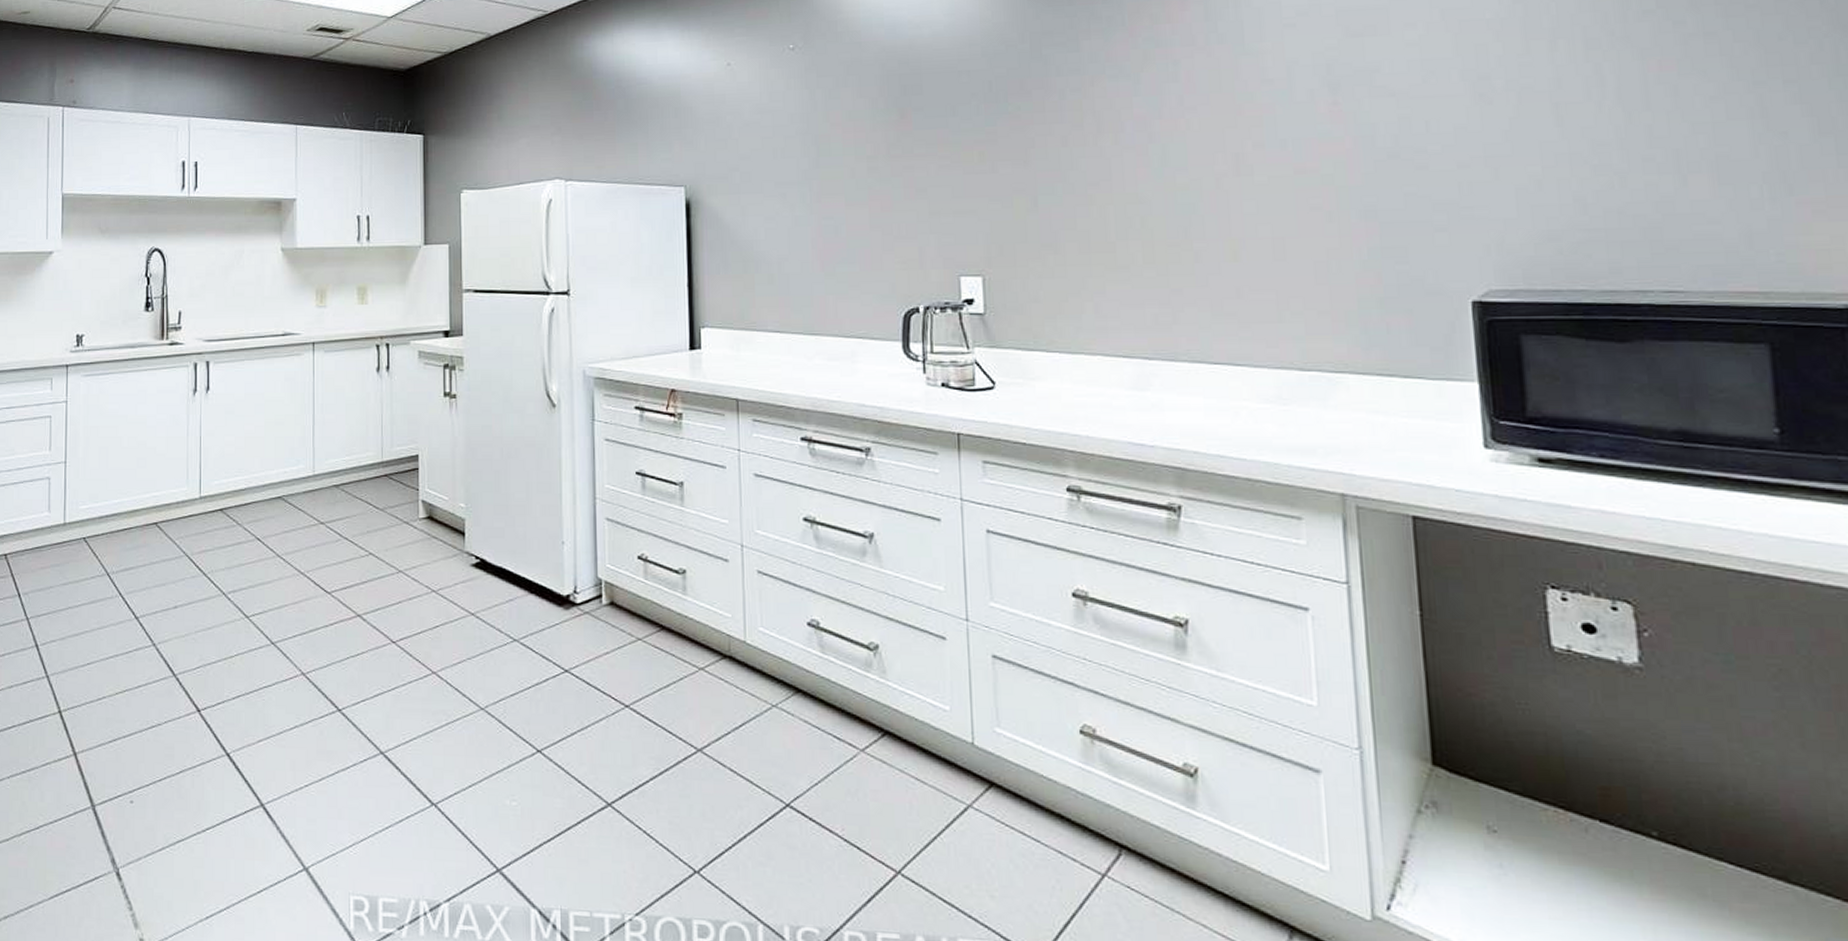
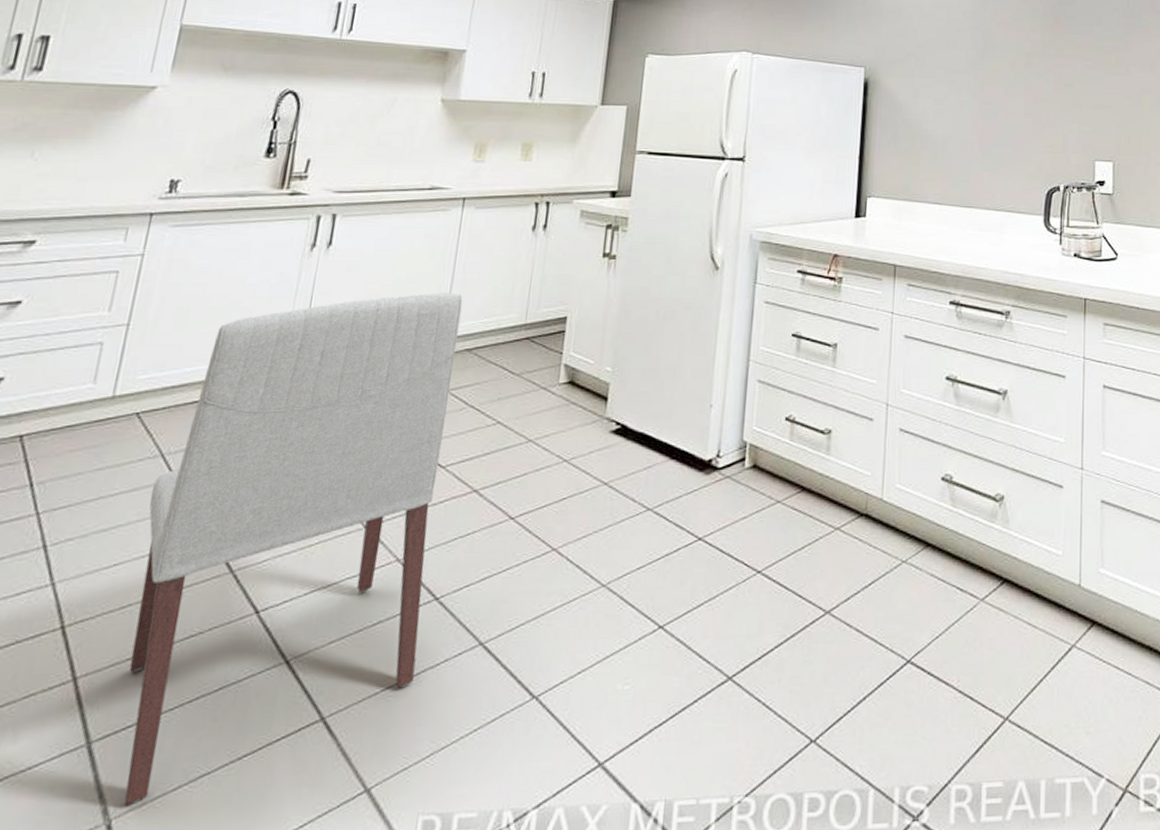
chair: none [104,432,330,858] -> present [124,292,463,805]

